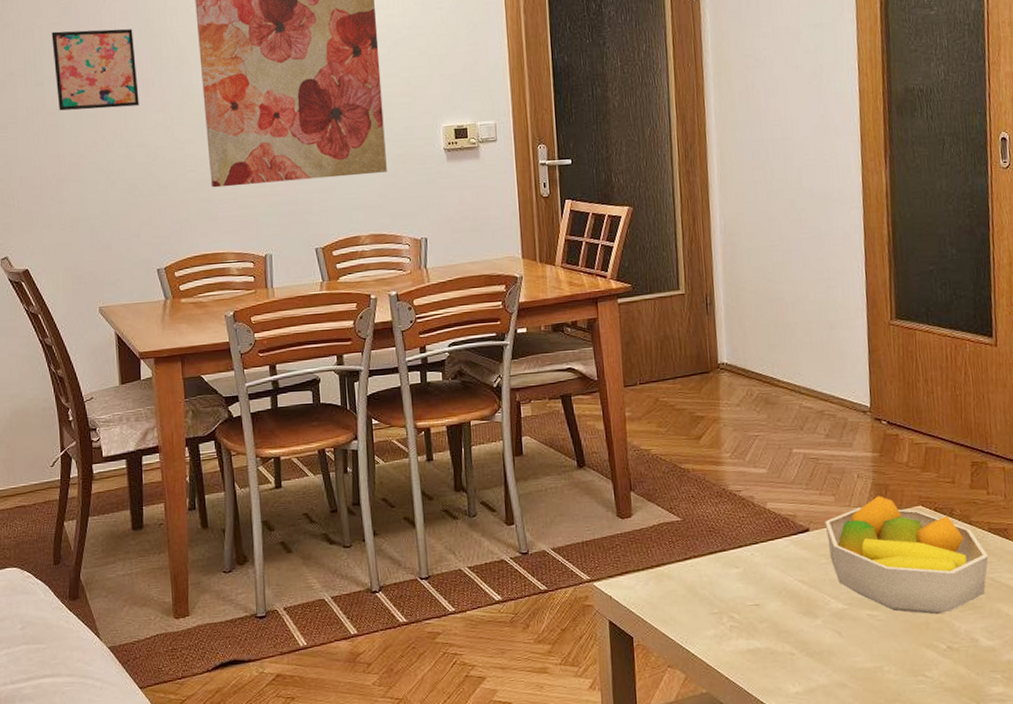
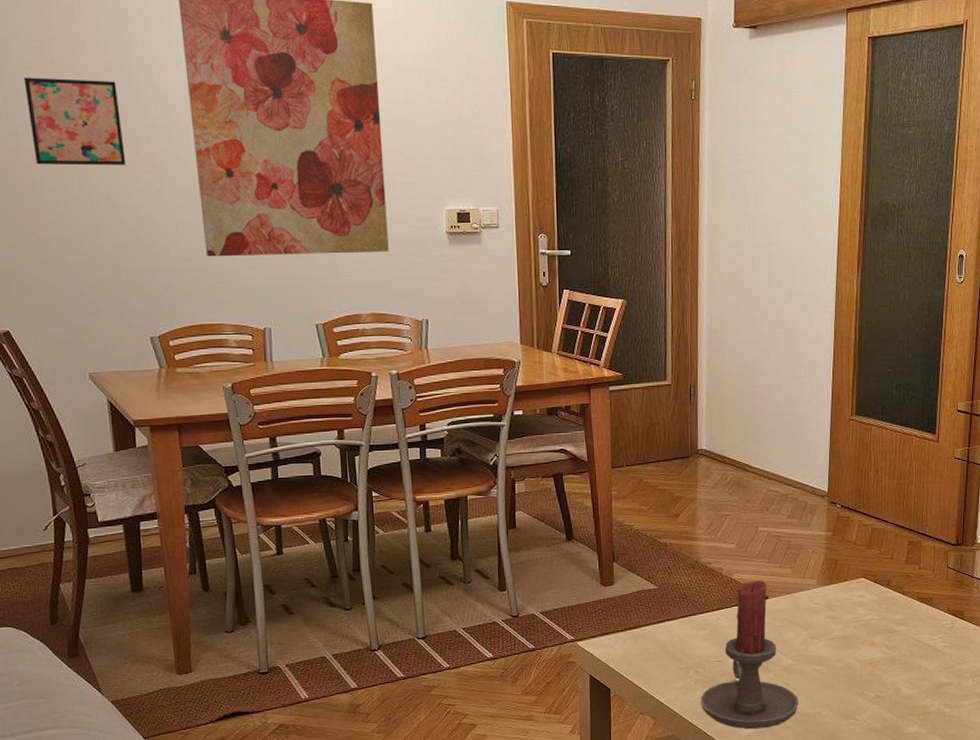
candle holder: none [738,510,855,687] -> present [701,580,799,730]
fruit bowl: present [825,496,989,615] -> none [782,569,916,669]

